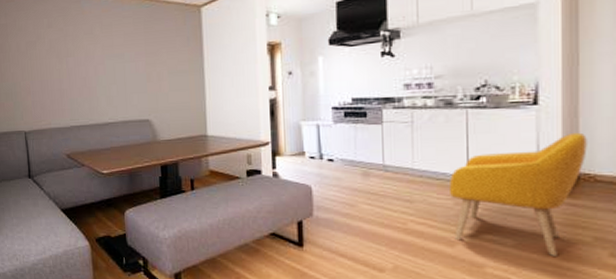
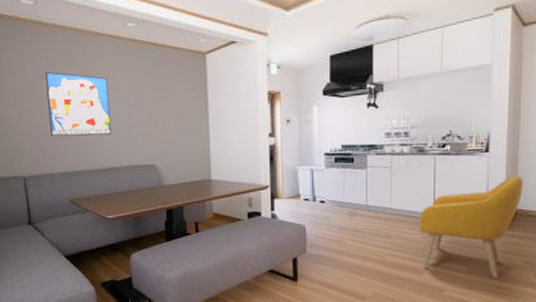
wall art: none [46,31,107,93] -> present [45,72,111,137]

